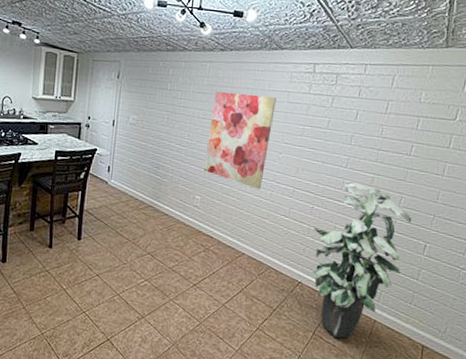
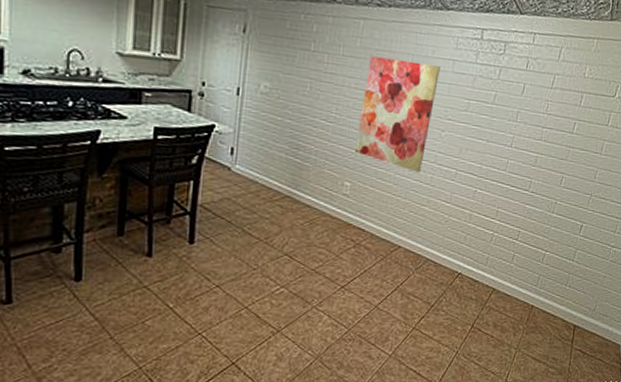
indoor plant: present [311,182,412,339] -> none [472,162,572,327]

